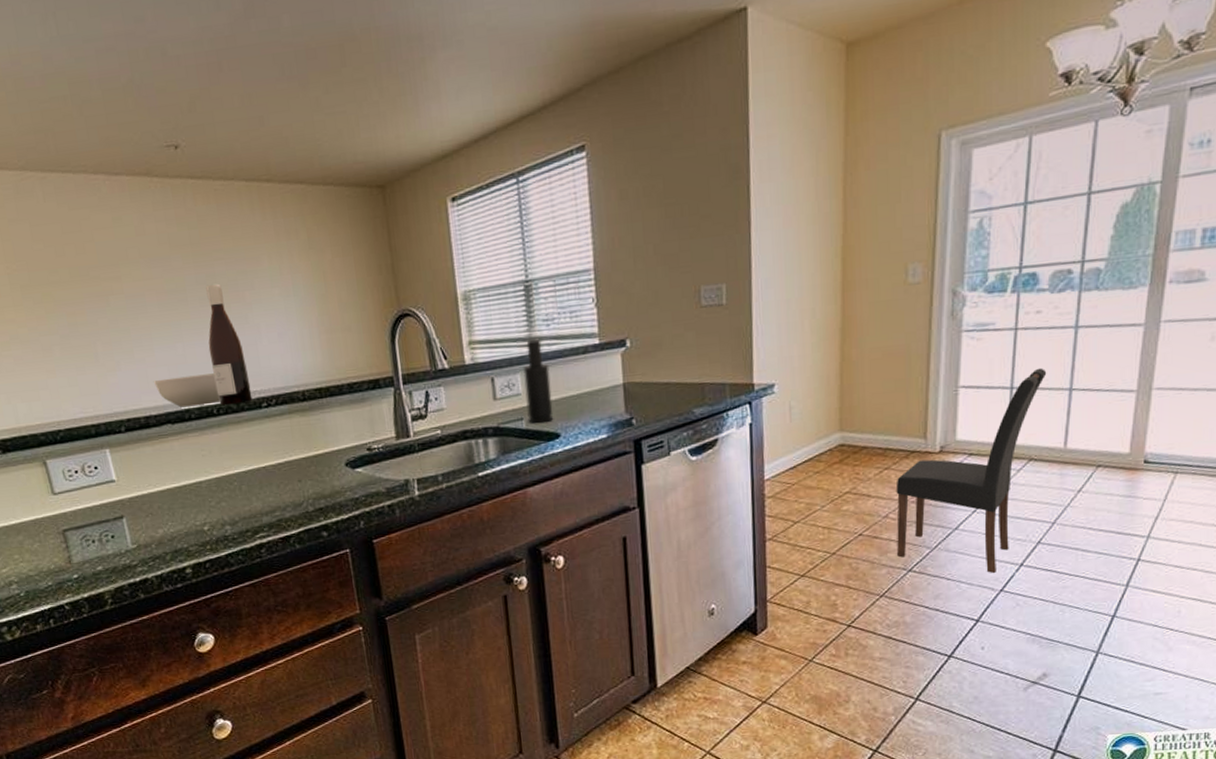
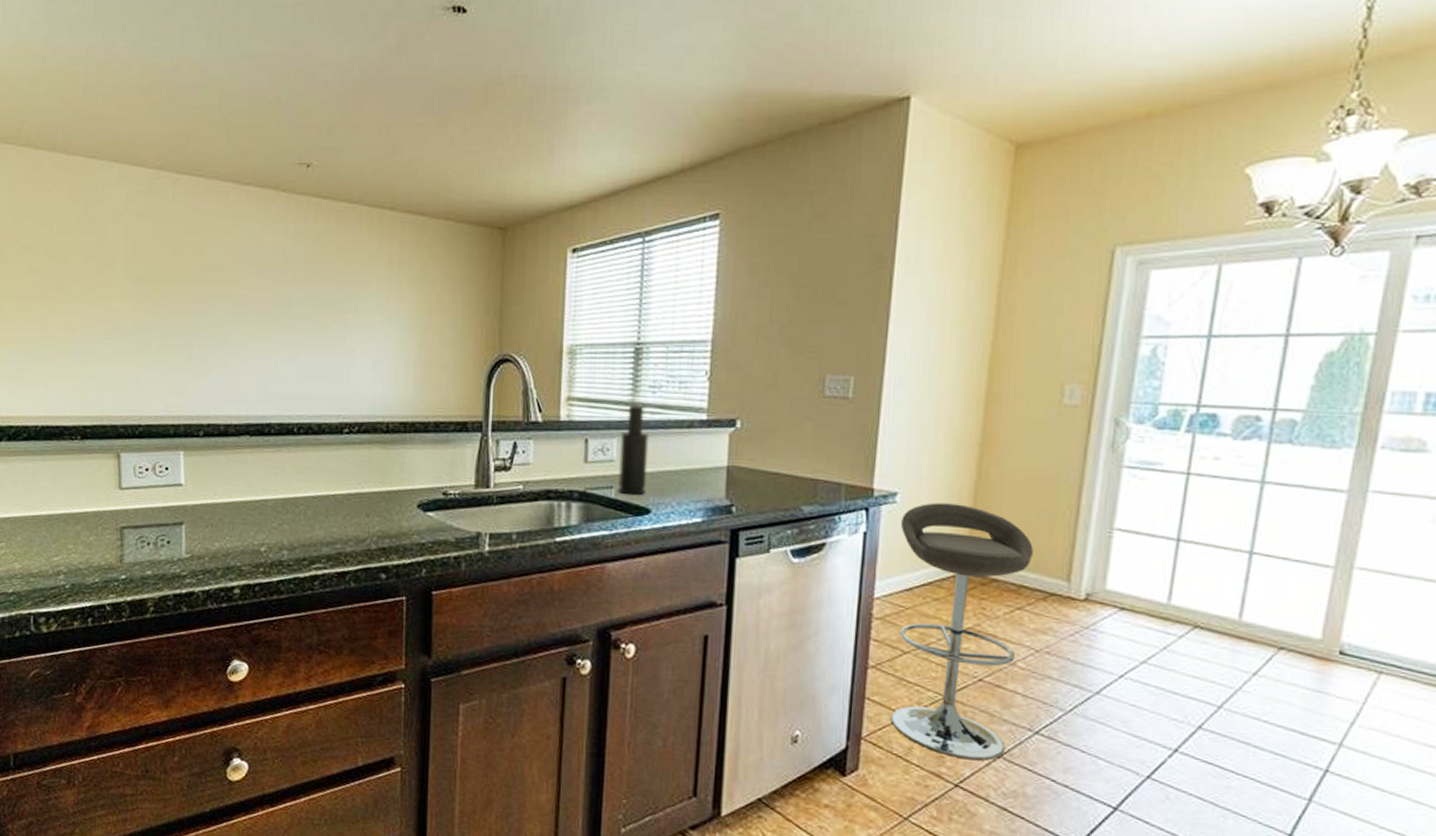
bowl: present [153,373,221,408] -> none [240,389,303,422]
bottle: present [206,283,253,406] -> none [301,302,336,426]
bar stool: none [780,385,894,603] -> present [890,502,1033,761]
dining chair: present [896,368,1047,573] -> none [1023,522,1223,754]

